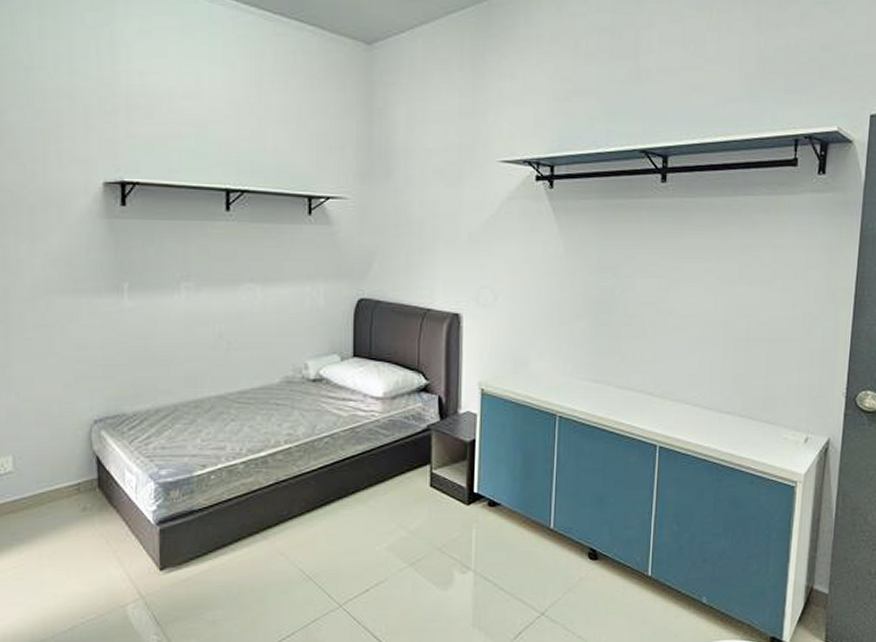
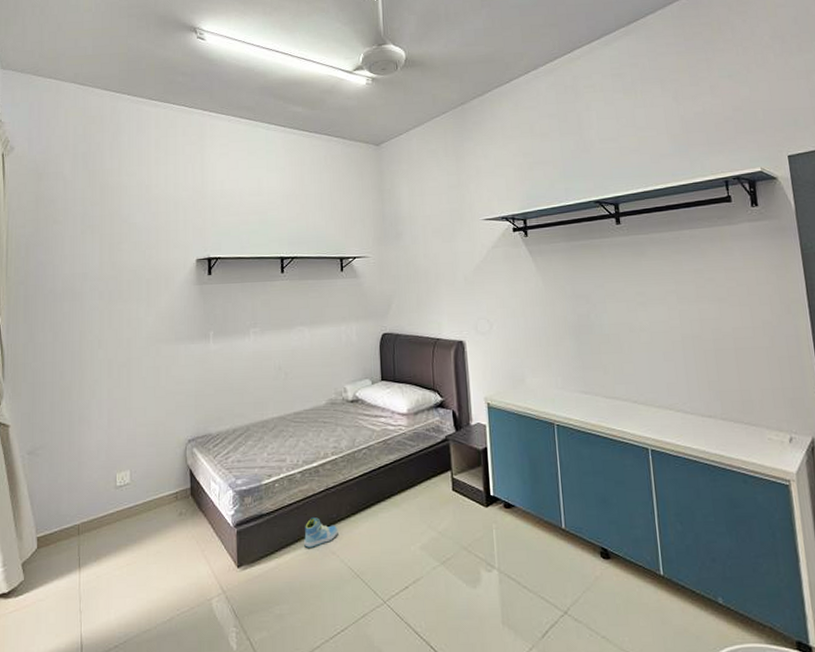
sneaker: none [246,514,289,548] -> present [304,517,338,548]

